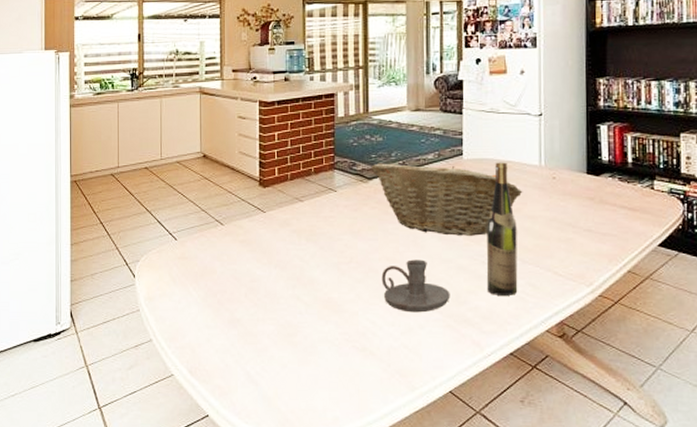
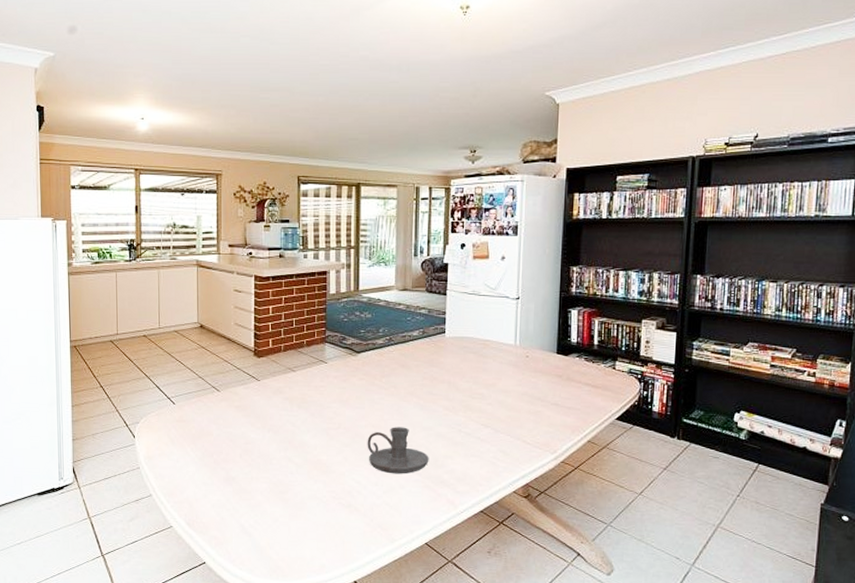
fruit basket: present [371,163,523,236] -> none [360,338,499,407]
wine bottle: present [487,162,518,296] -> none [462,340,492,460]

